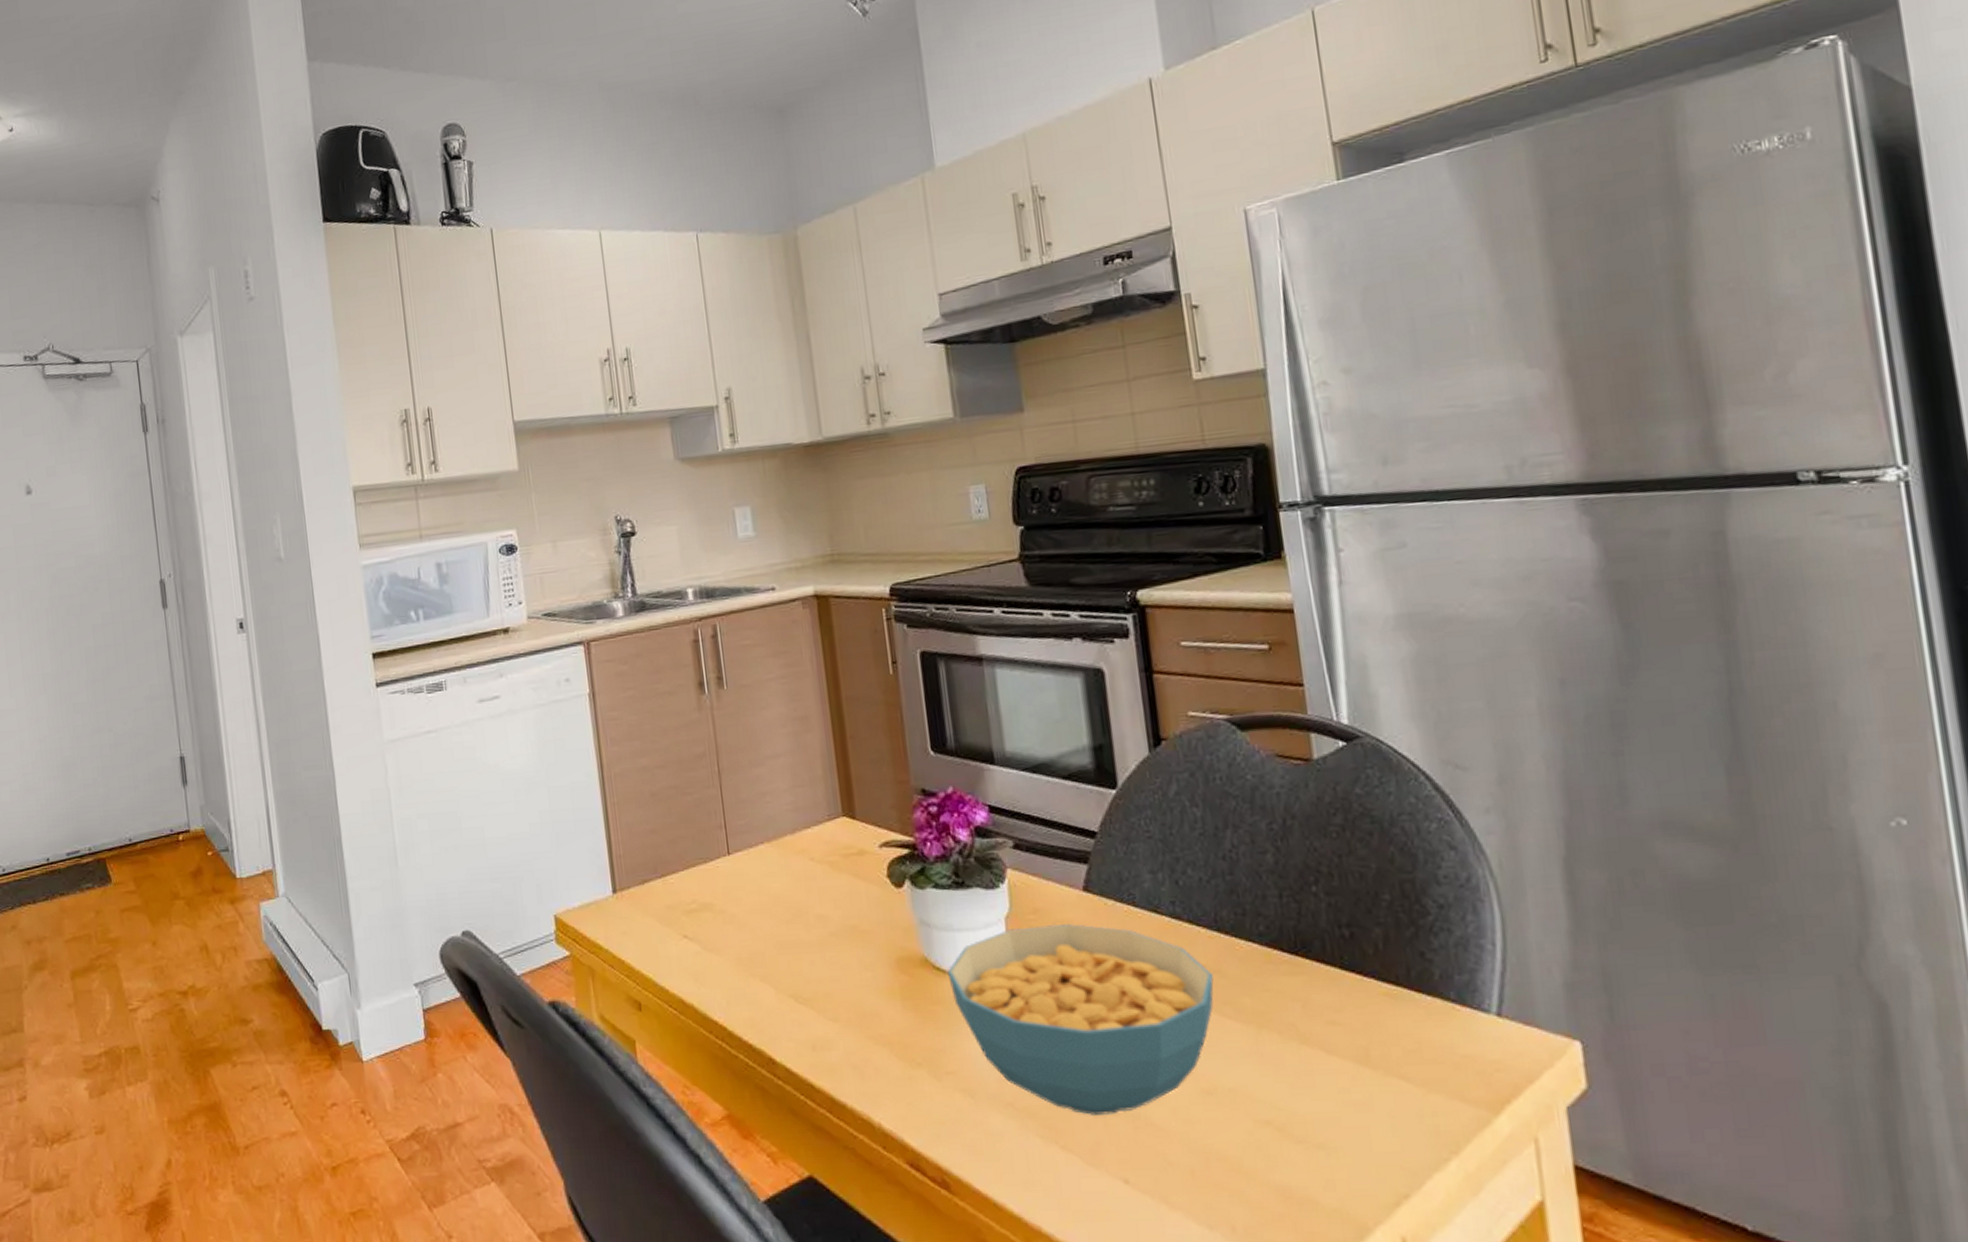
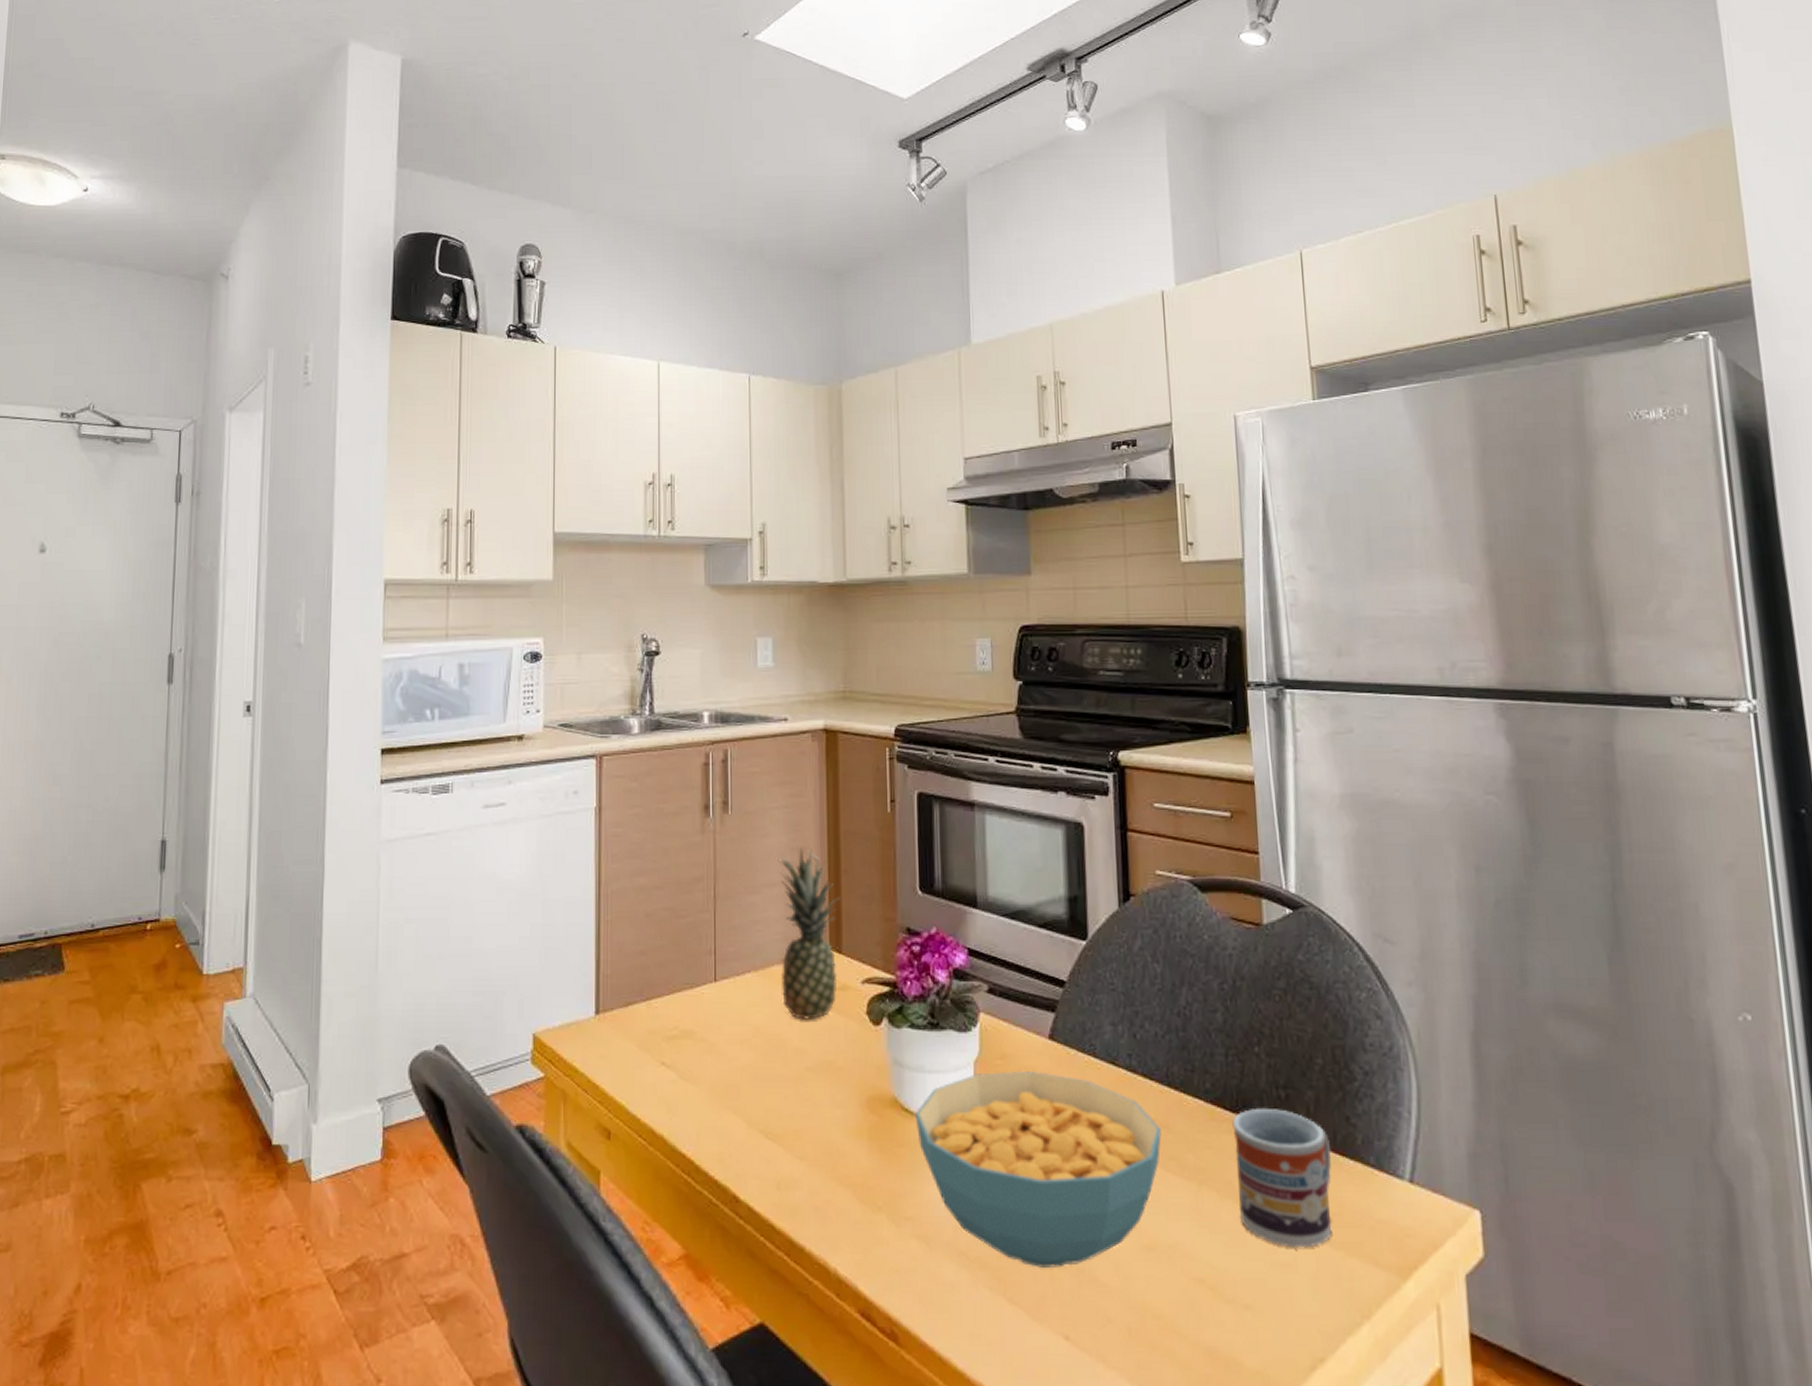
fruit: none [779,717,855,887] -> present [777,848,840,1020]
cup: none [1291,947,1411,1087] -> present [1232,1107,1333,1248]

